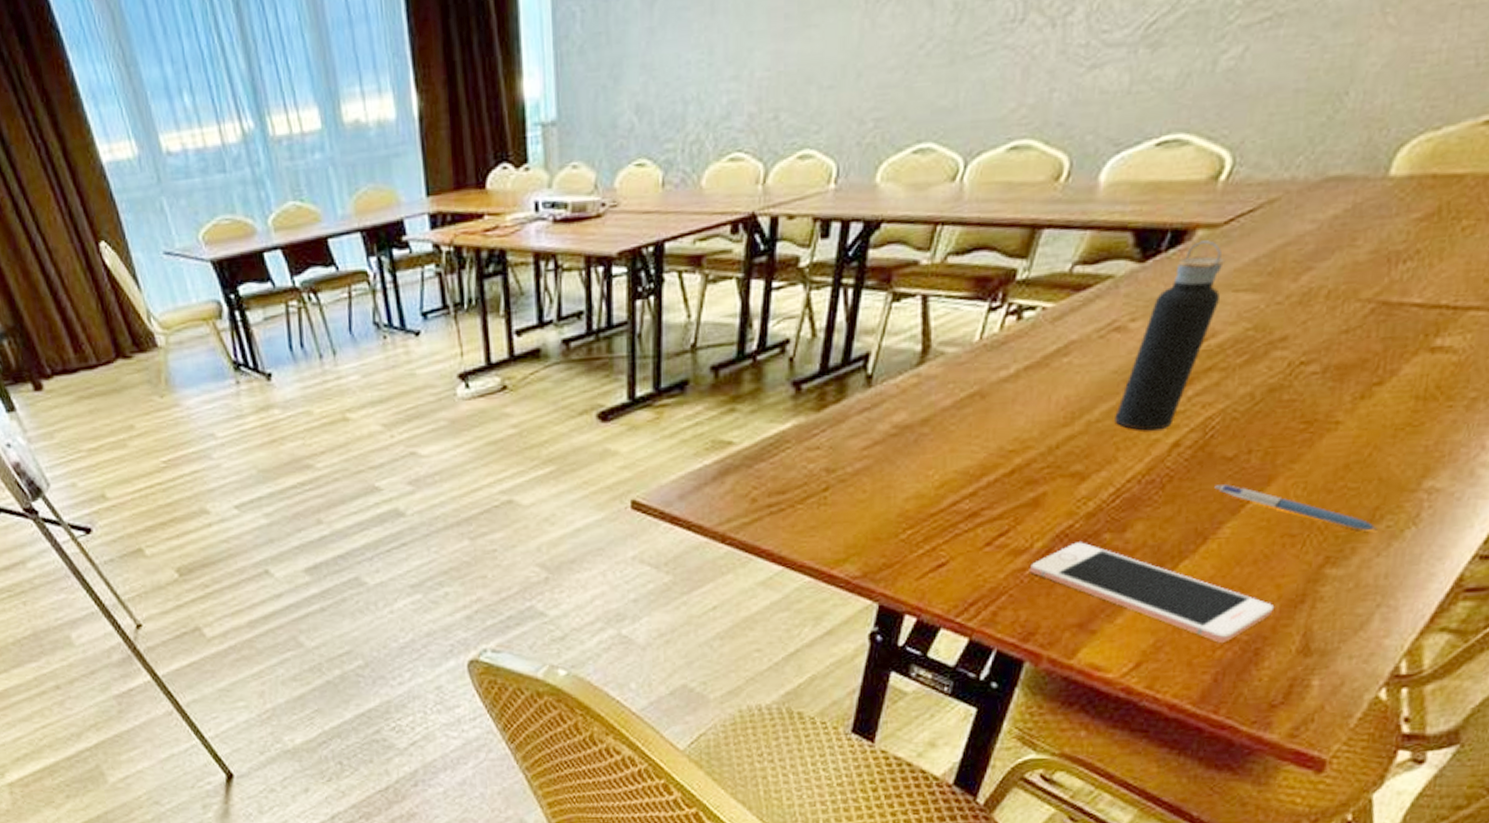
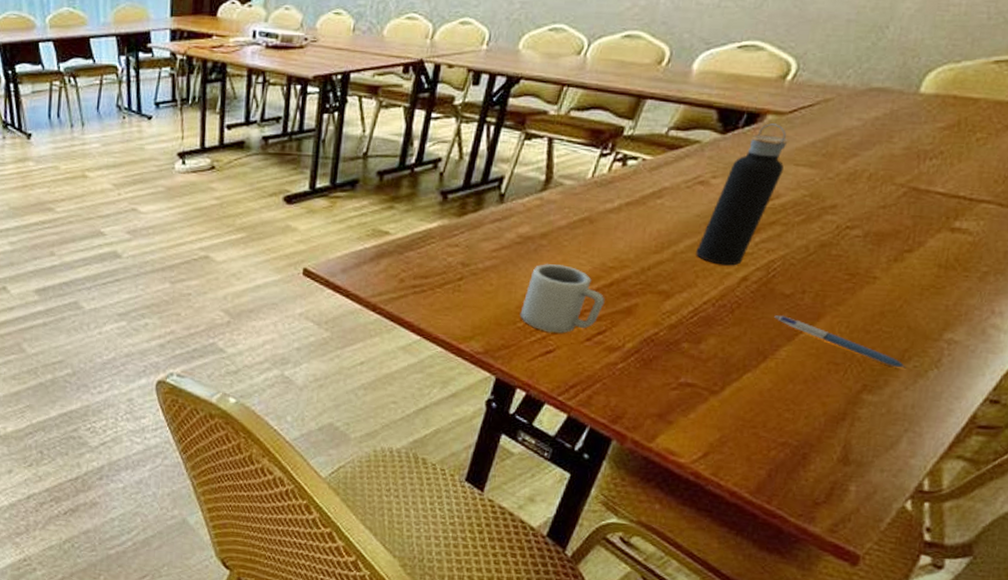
cup: none [902,455,1006,542] -> present [520,264,605,334]
cell phone: present [1030,542,1275,643] -> none [621,347,821,445]

